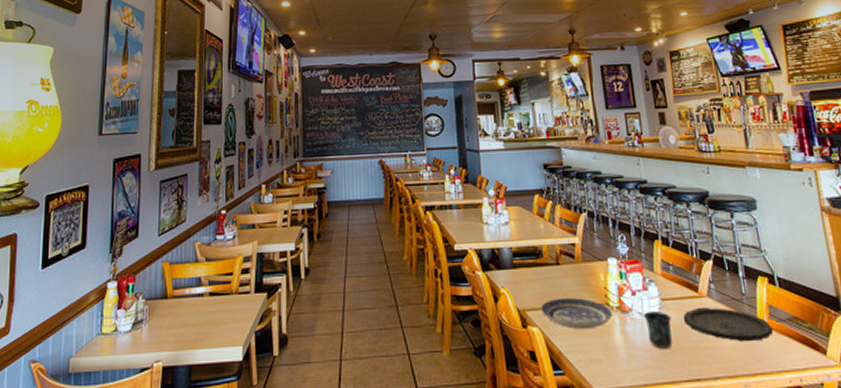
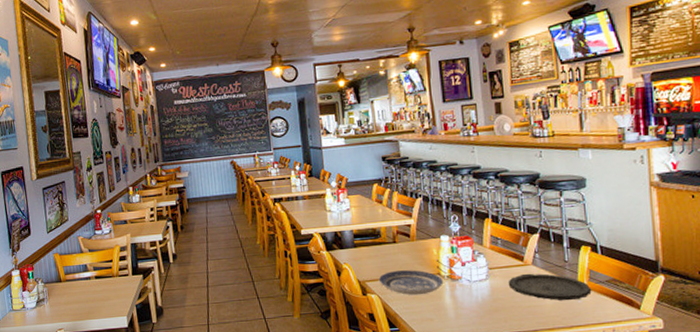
mug: present [644,311,673,349] -> none [472,278,497,308]

